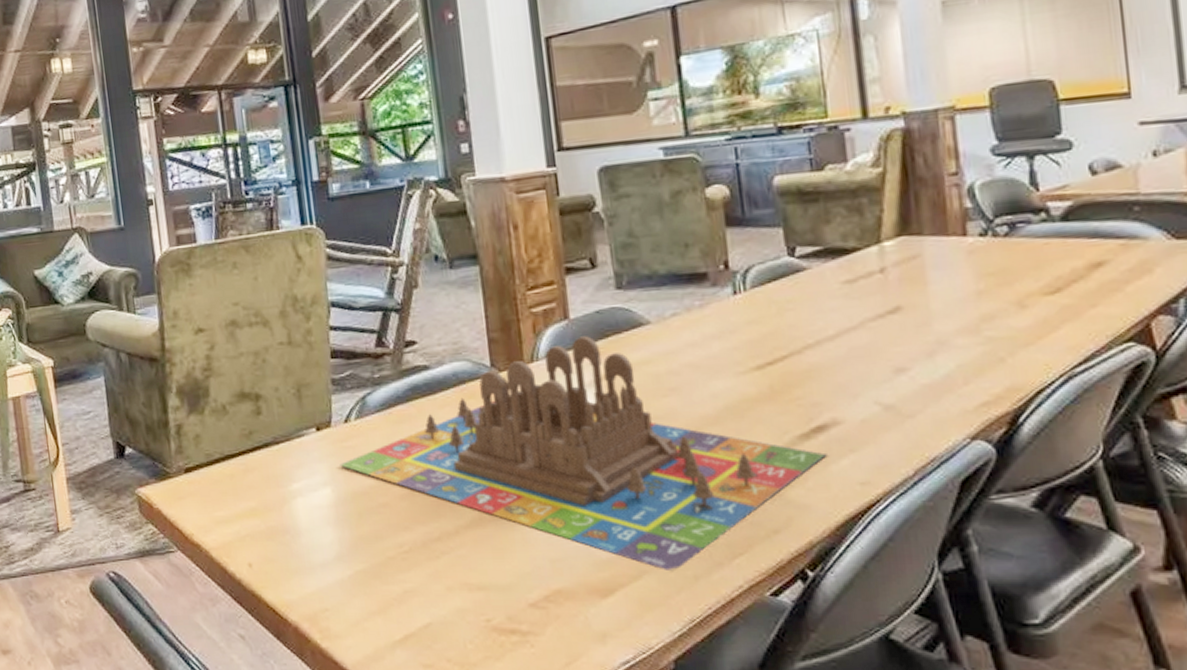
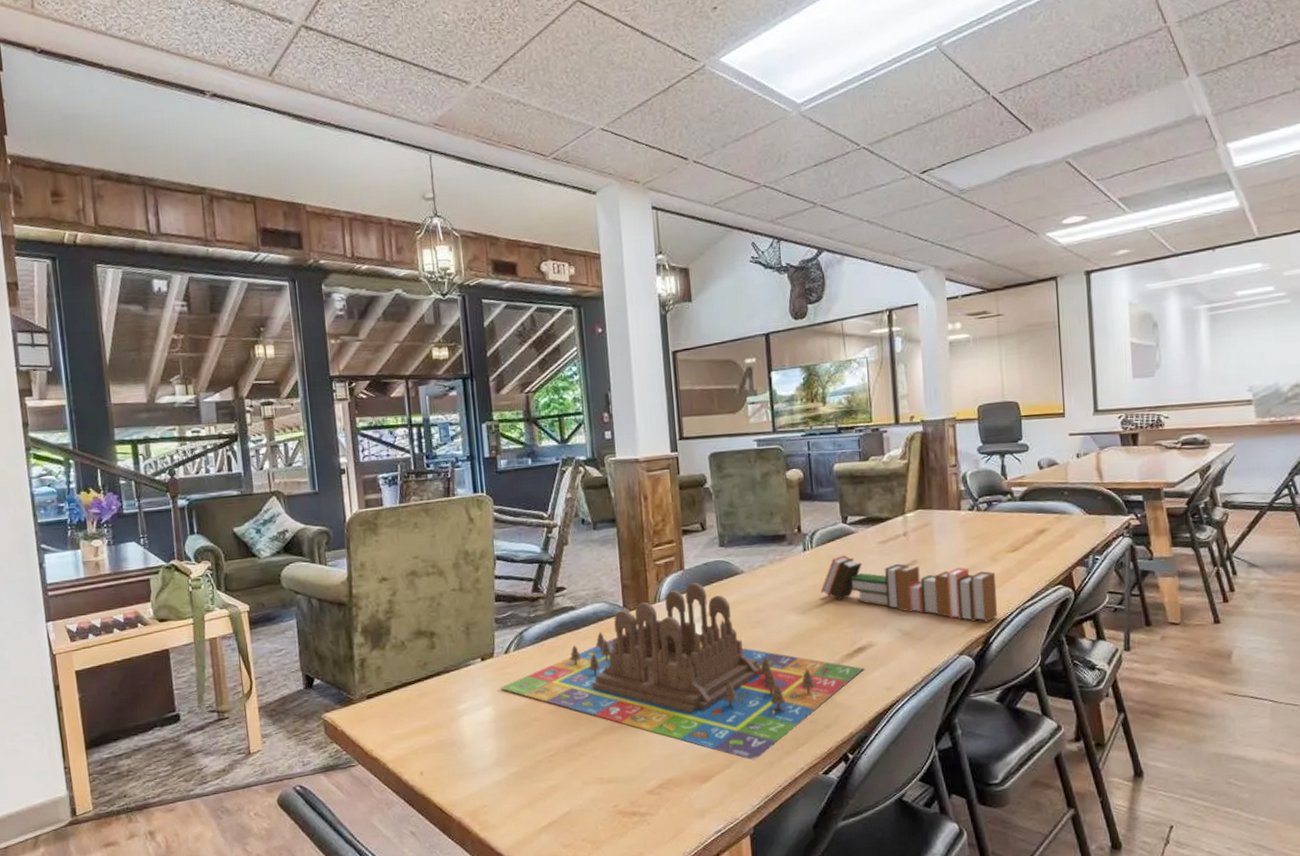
book: none [759,299,1030,394] -> present [821,555,997,622]

